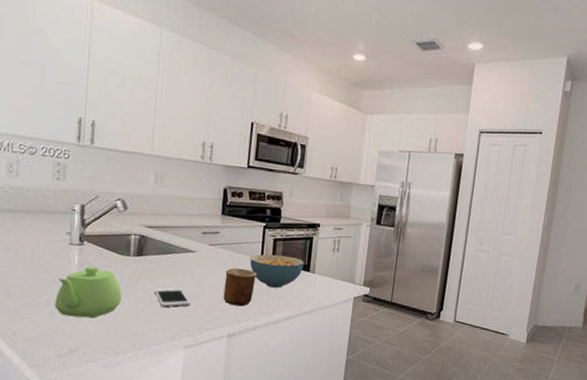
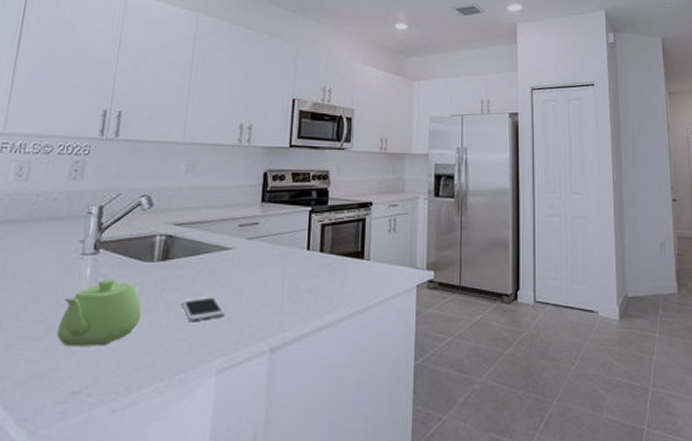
cup: present [223,267,257,307] -> none [264,263,304,311]
cereal bowl: present [250,254,304,288] -> none [294,242,357,283]

